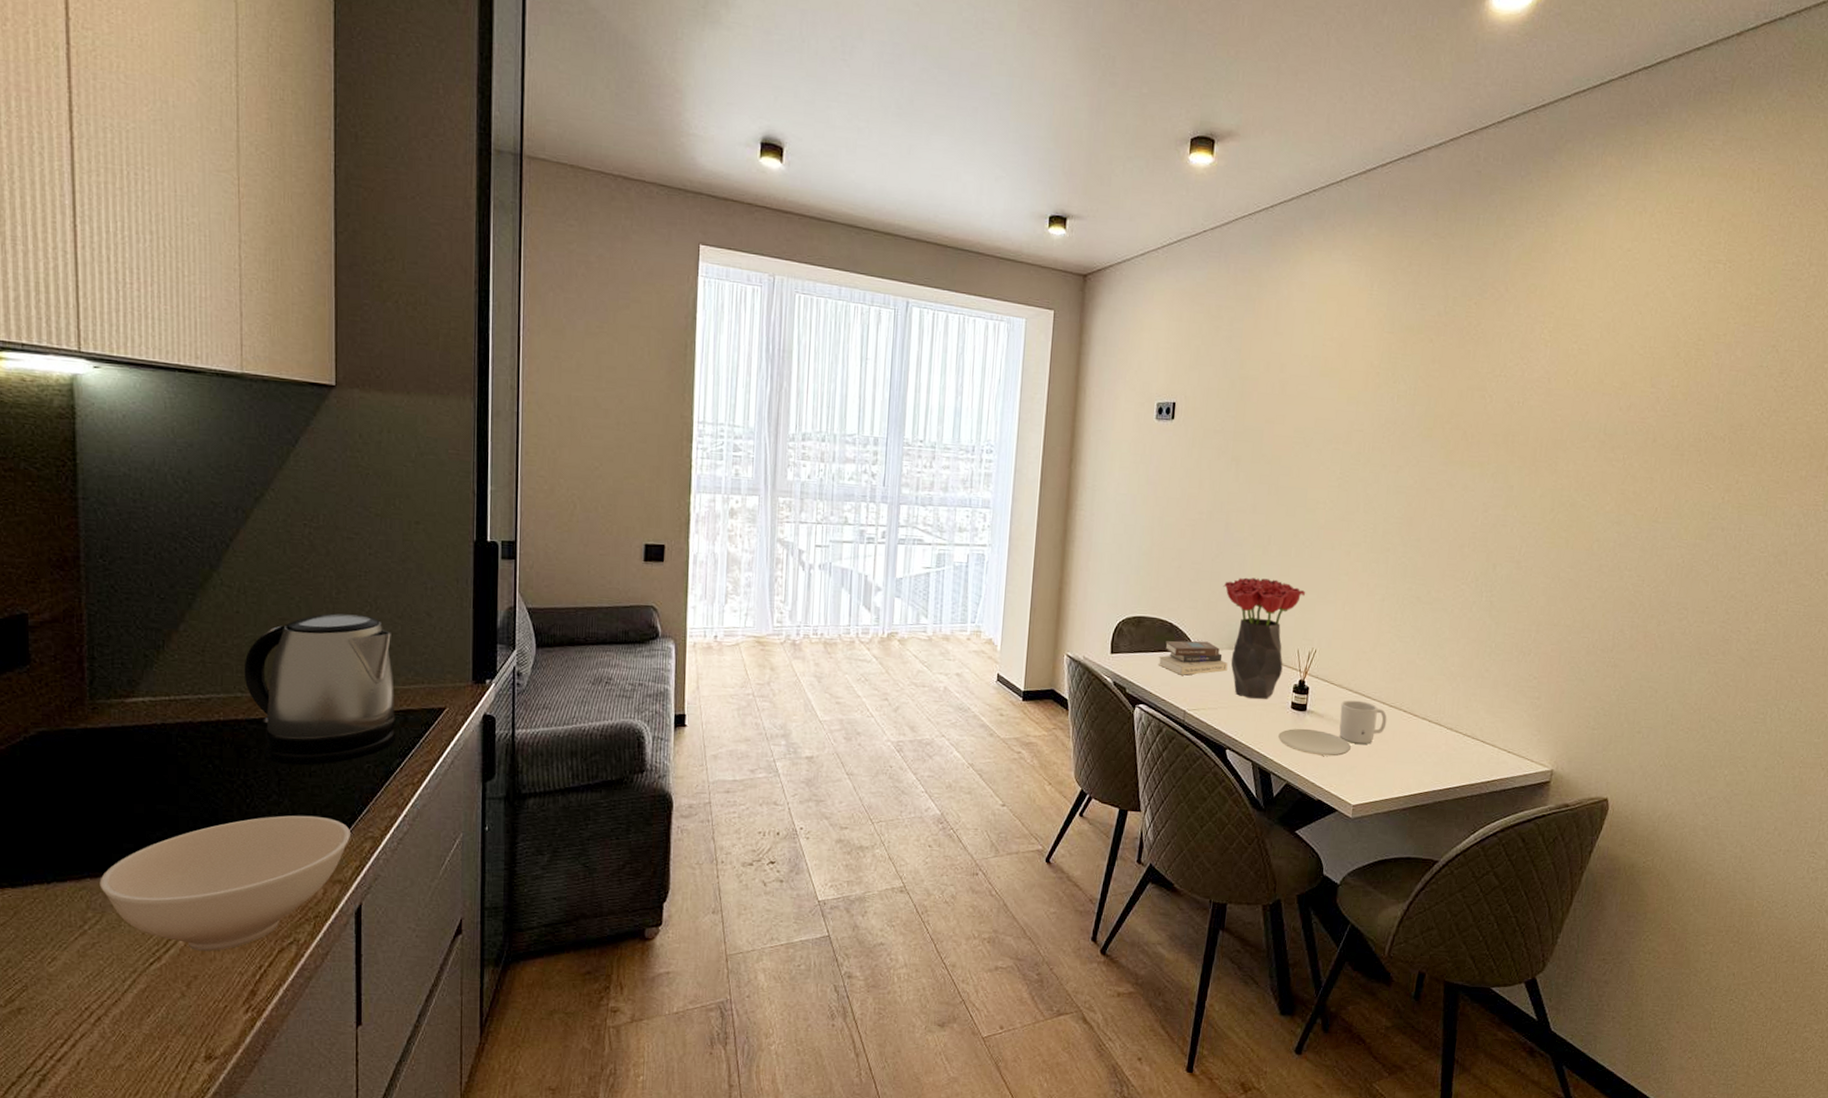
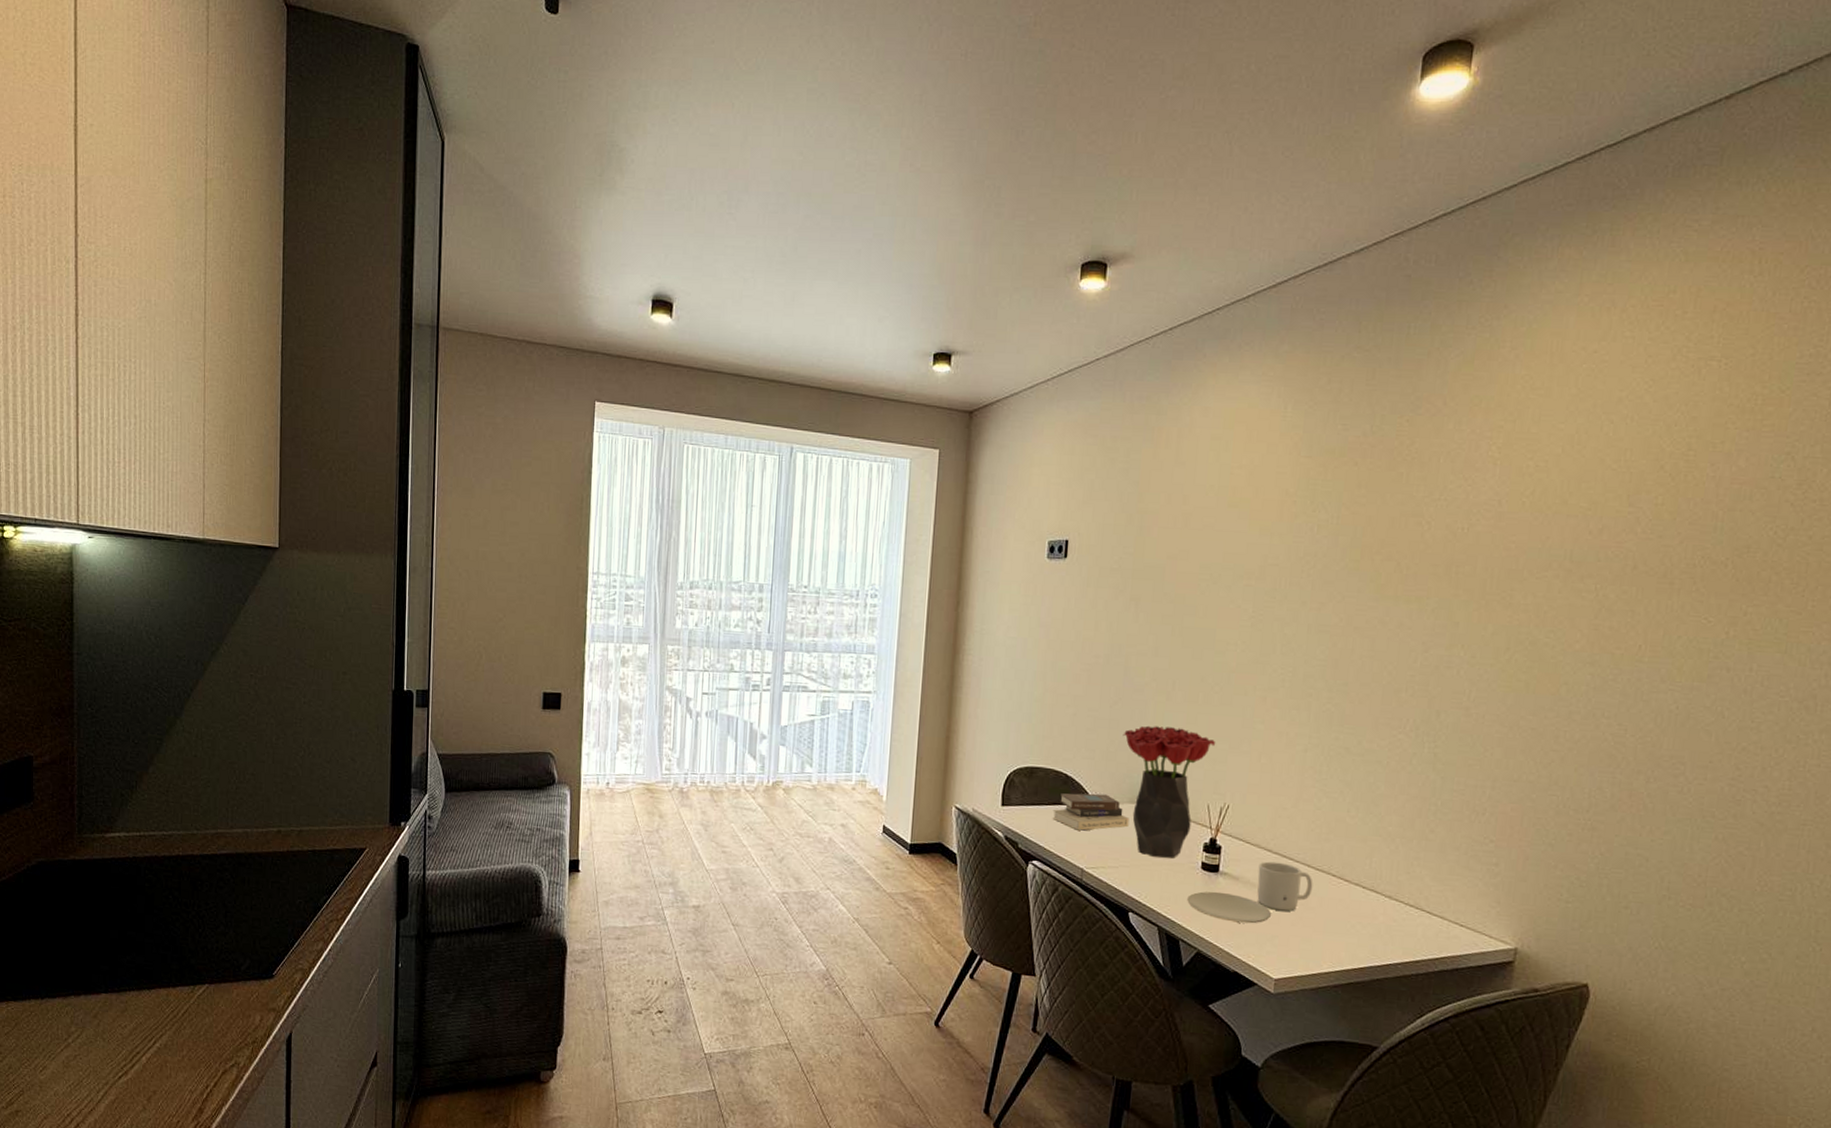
bowl: present [99,815,350,951] -> none [81,945,284,1069]
kettle: present [244,613,395,766] -> none [199,758,323,900]

